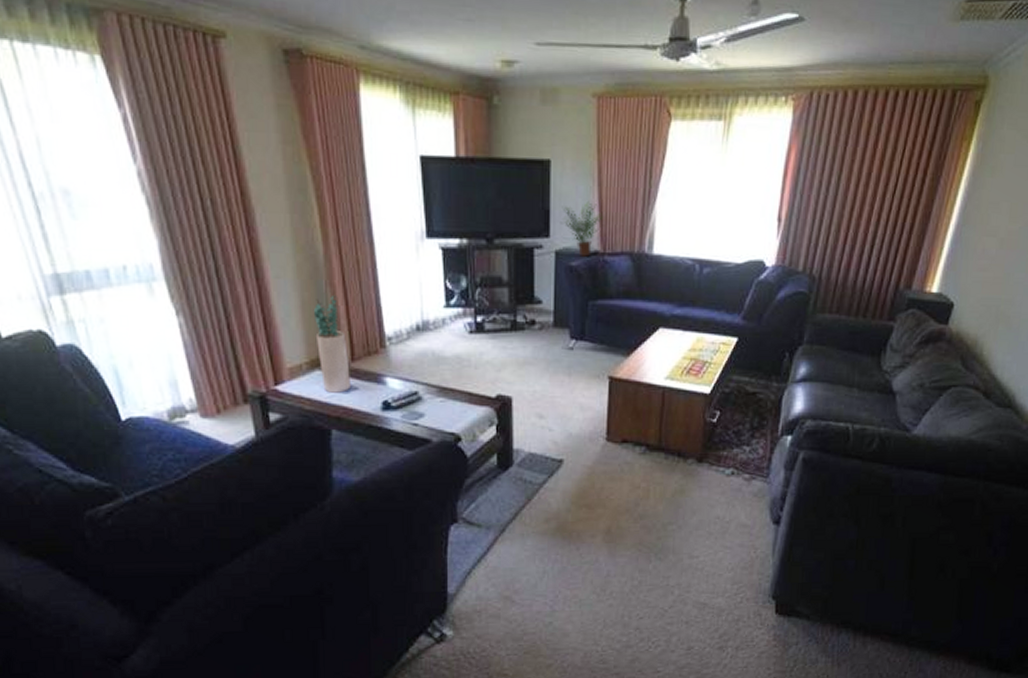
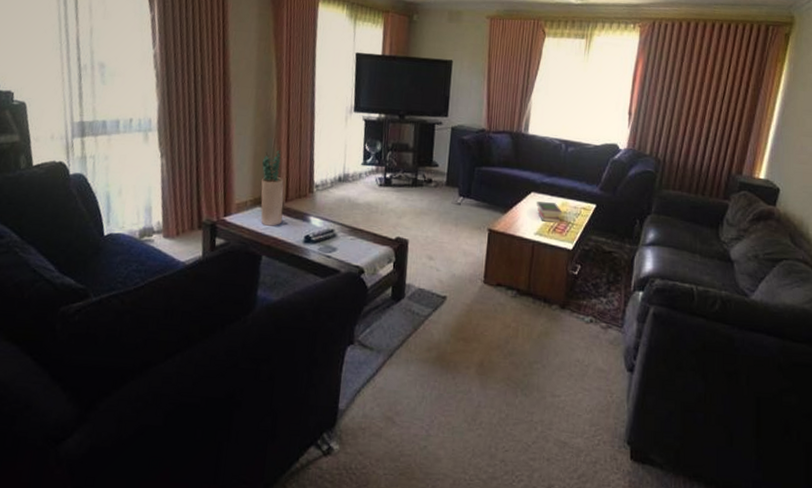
potted plant: present [560,202,603,258] -> none [457,92,490,134]
books: none [665,339,698,363] -> present [536,201,563,223]

